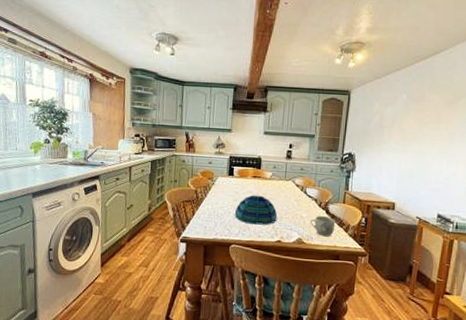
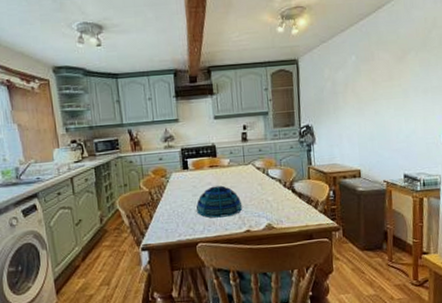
mug: present [310,215,336,237] -> none [277,195,304,218]

